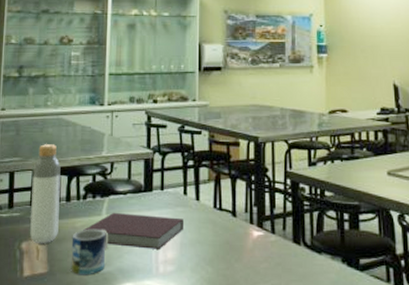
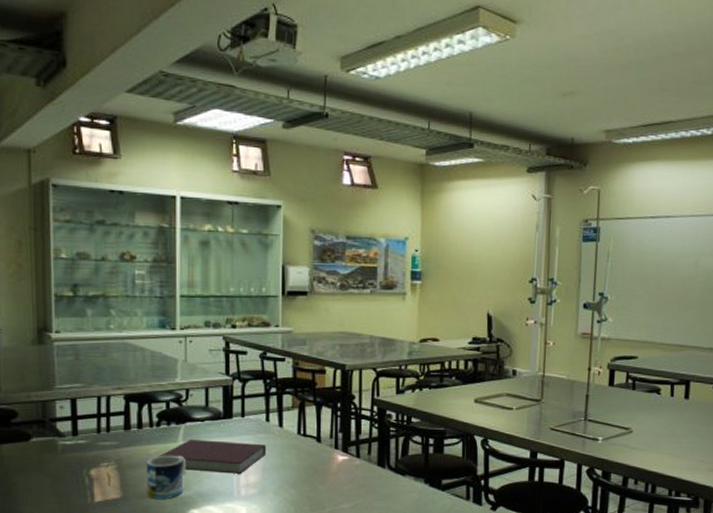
bottle: present [30,144,61,243] -> none [97,370,131,470]

